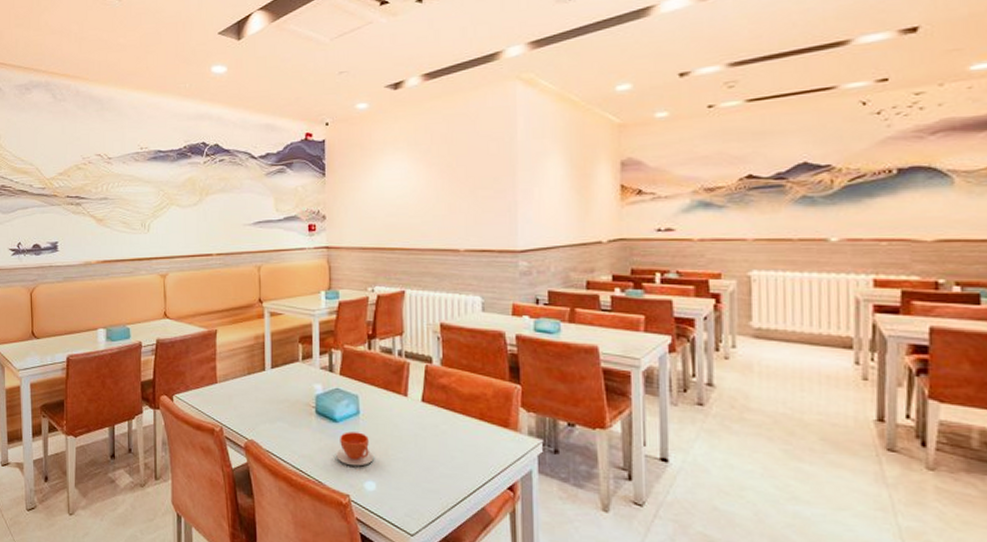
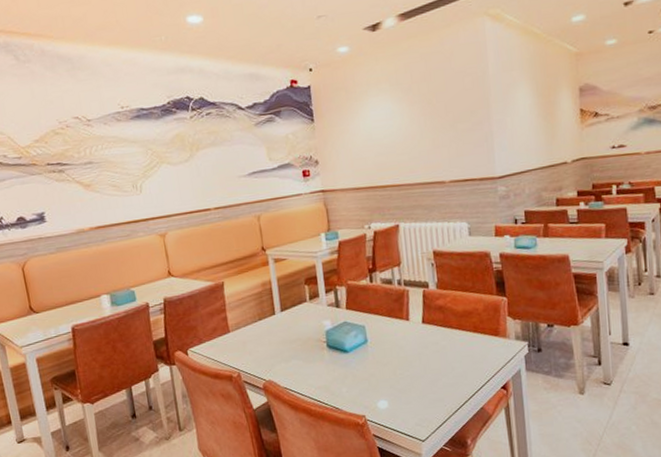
teacup: present [336,432,374,467] -> none [349,358,384,390]

